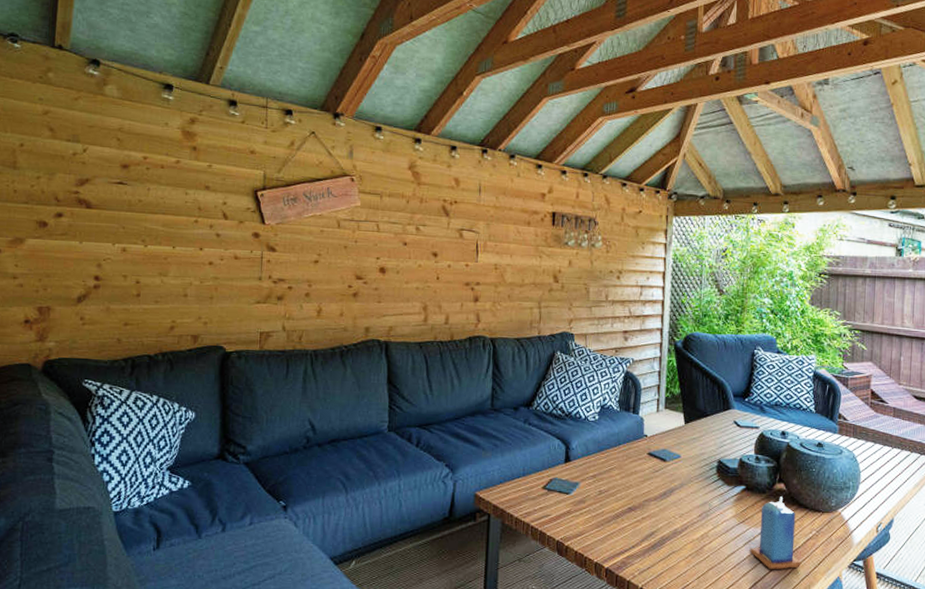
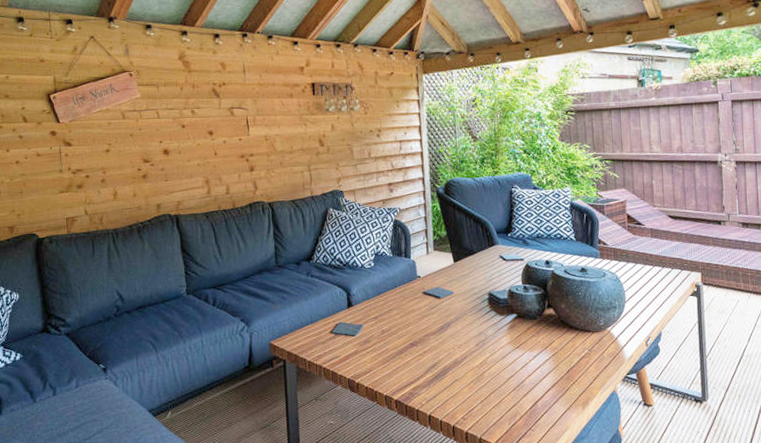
candle: present [749,497,801,570] -> none [526,321,577,389]

